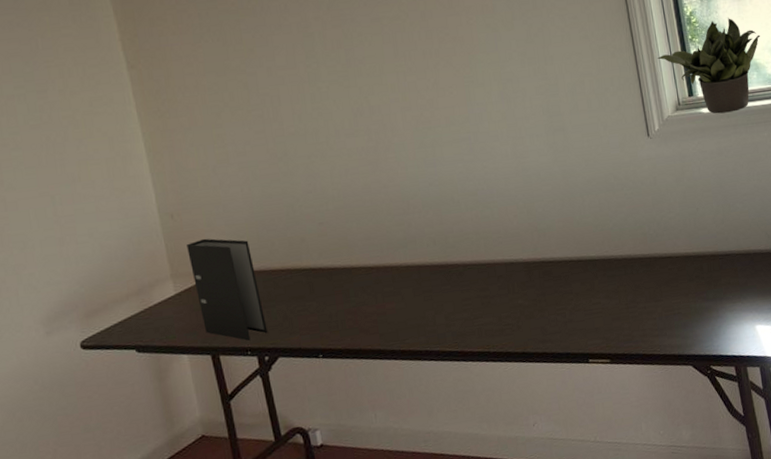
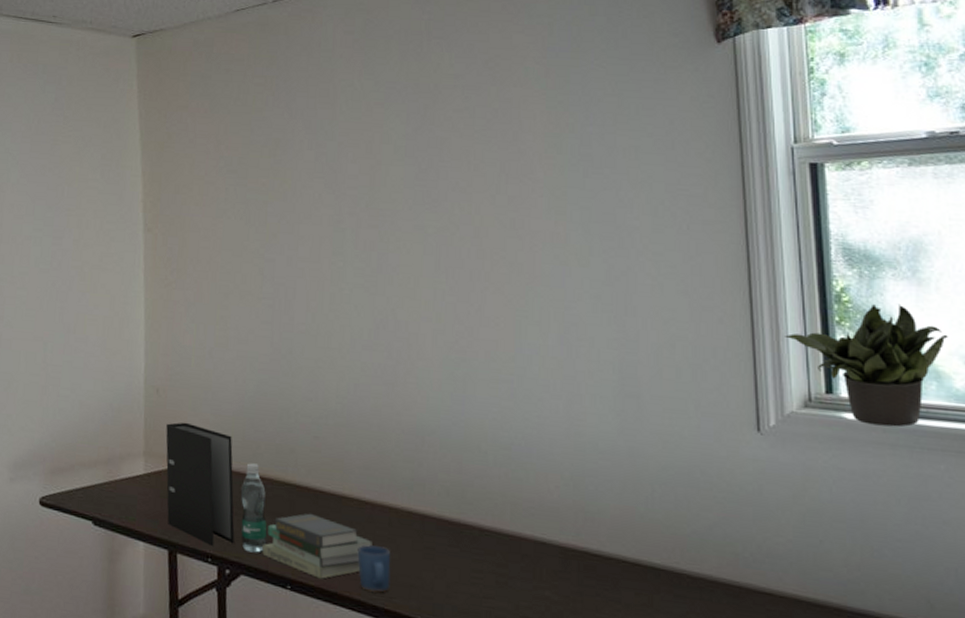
bottle: none [264,259,296,337] -> present [240,463,268,553]
books: none [292,289,383,342] -> present [262,513,373,579]
mug: none [371,300,402,340] -> present [357,545,391,593]

